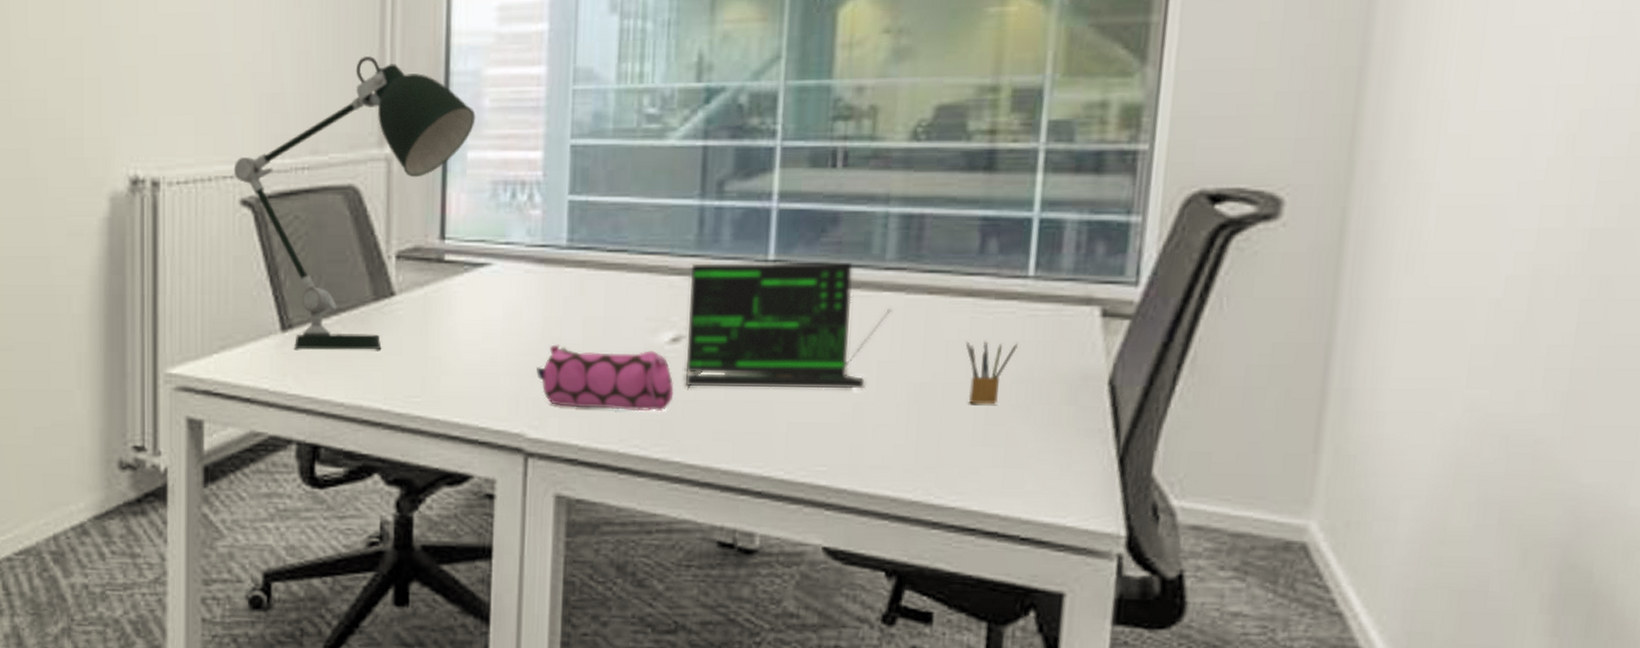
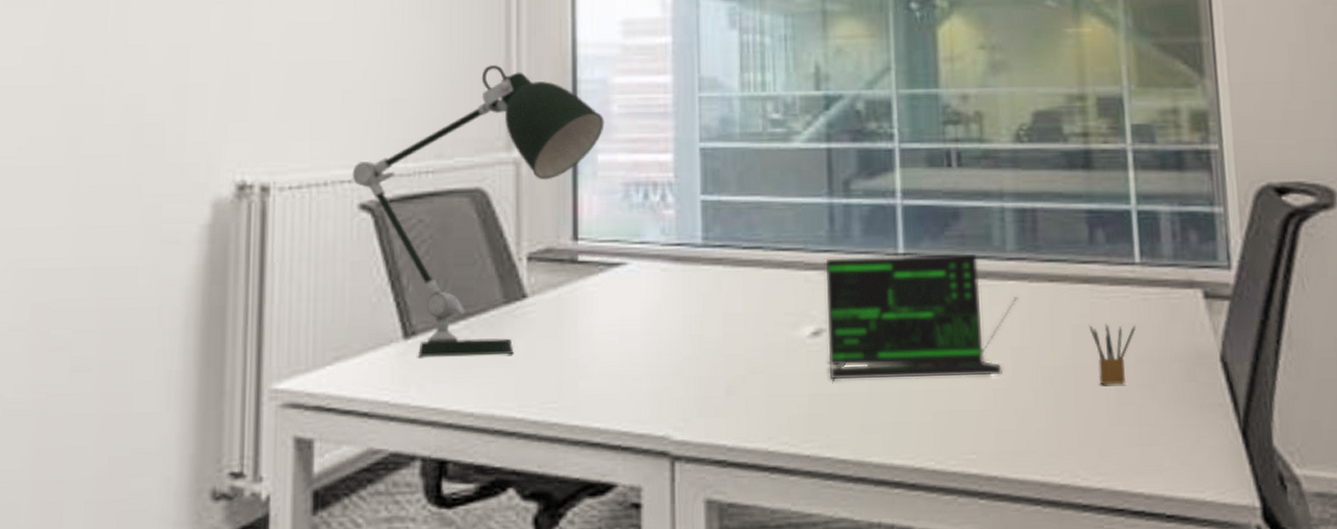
pencil case: present [536,344,674,412] -> none [679,342,819,407]

